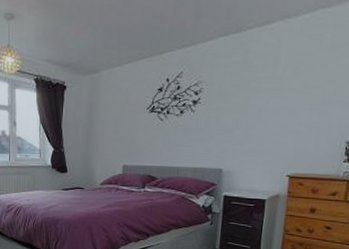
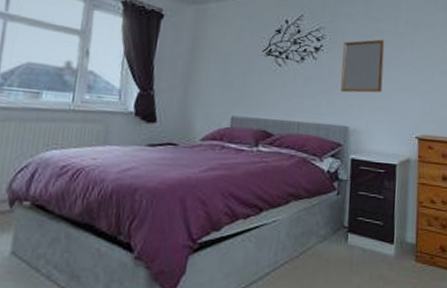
home mirror: none [216,87,262,140] -> present [340,39,385,93]

